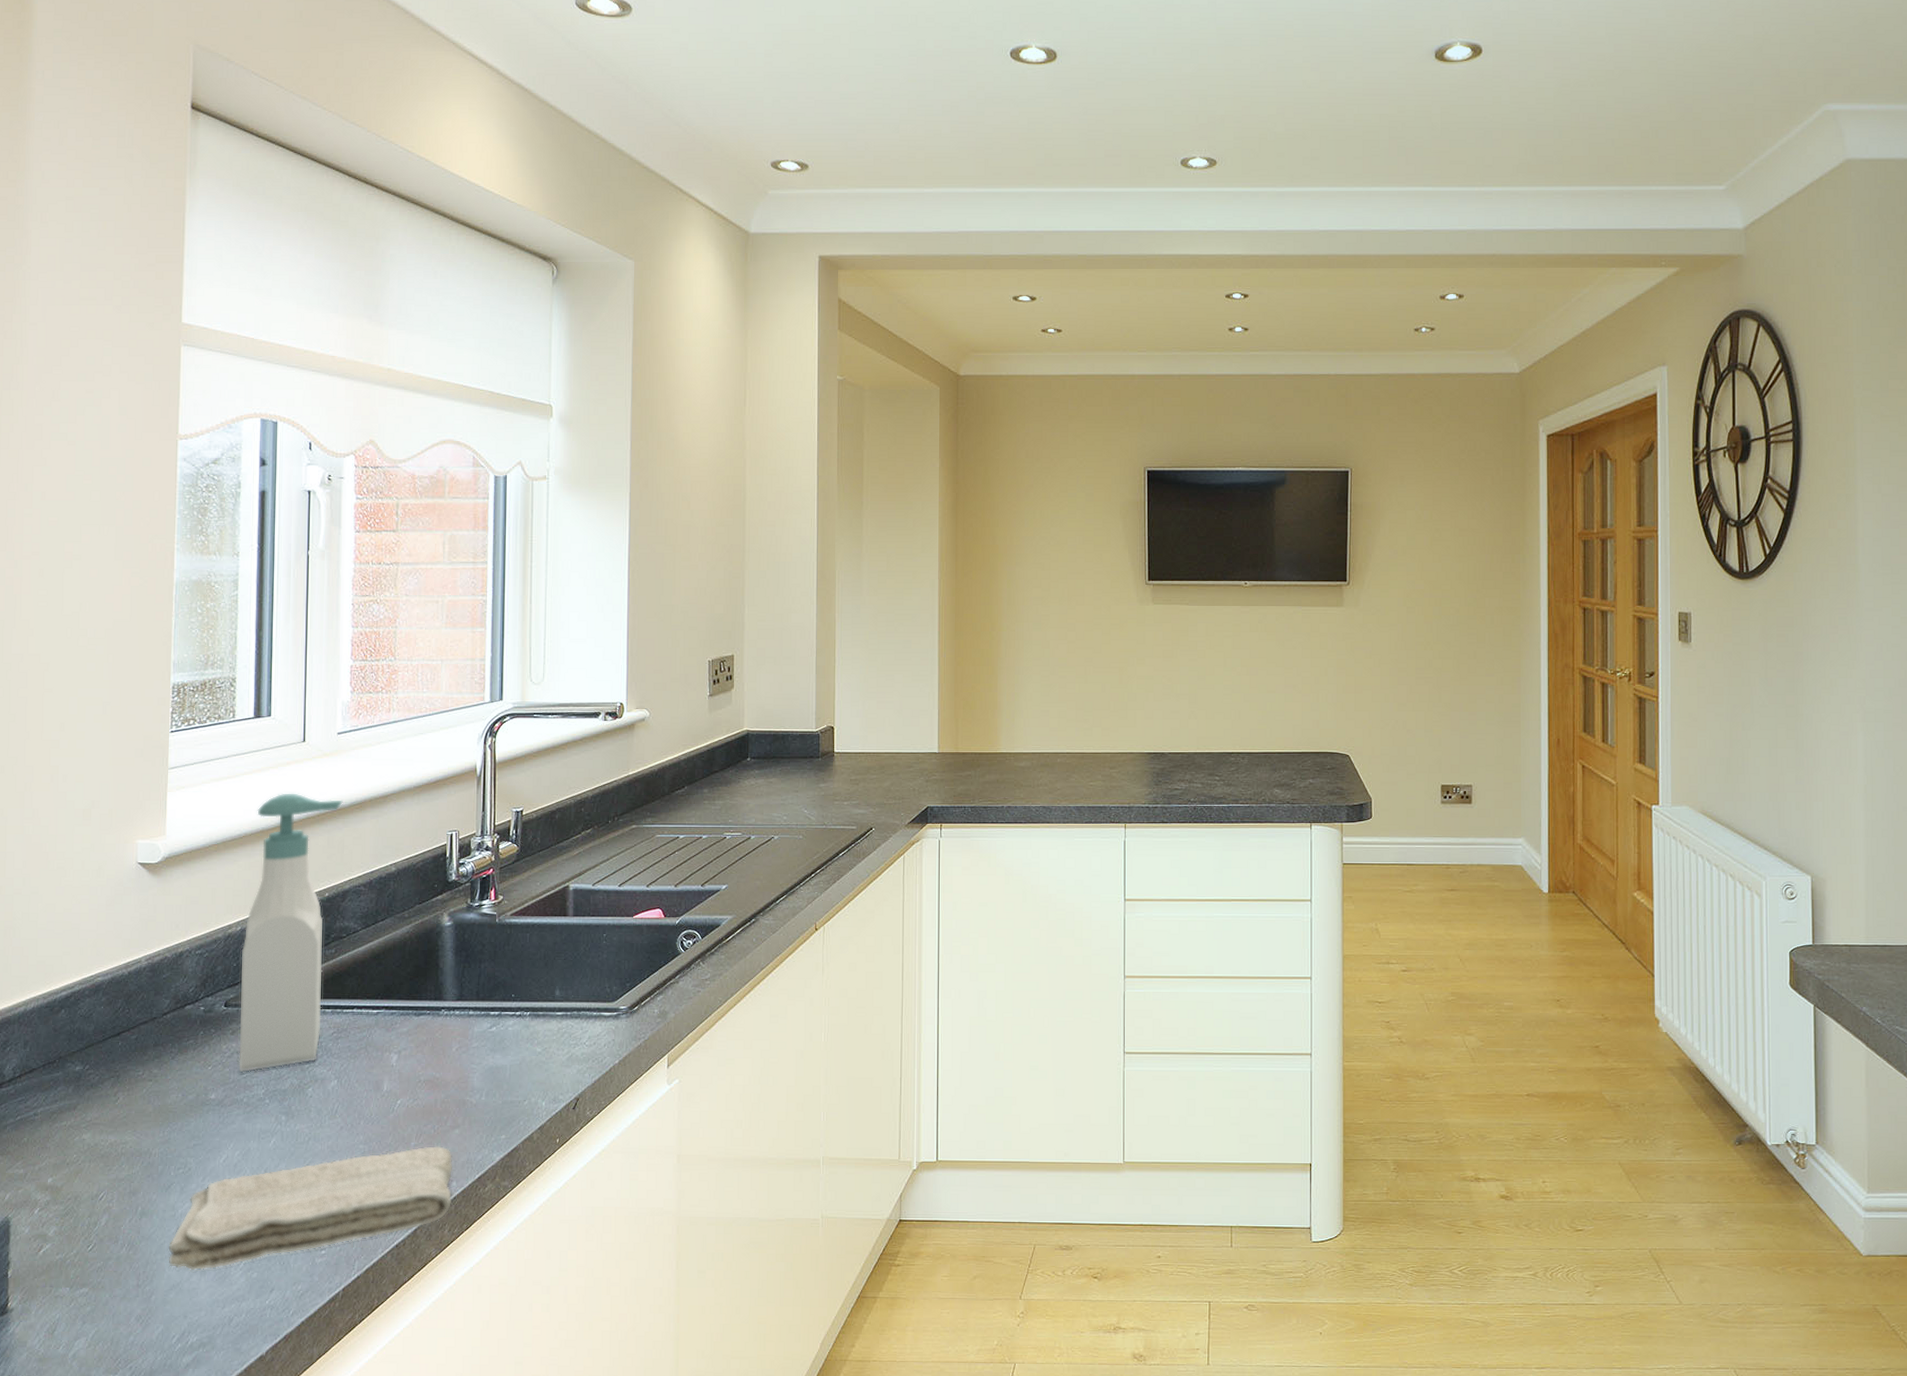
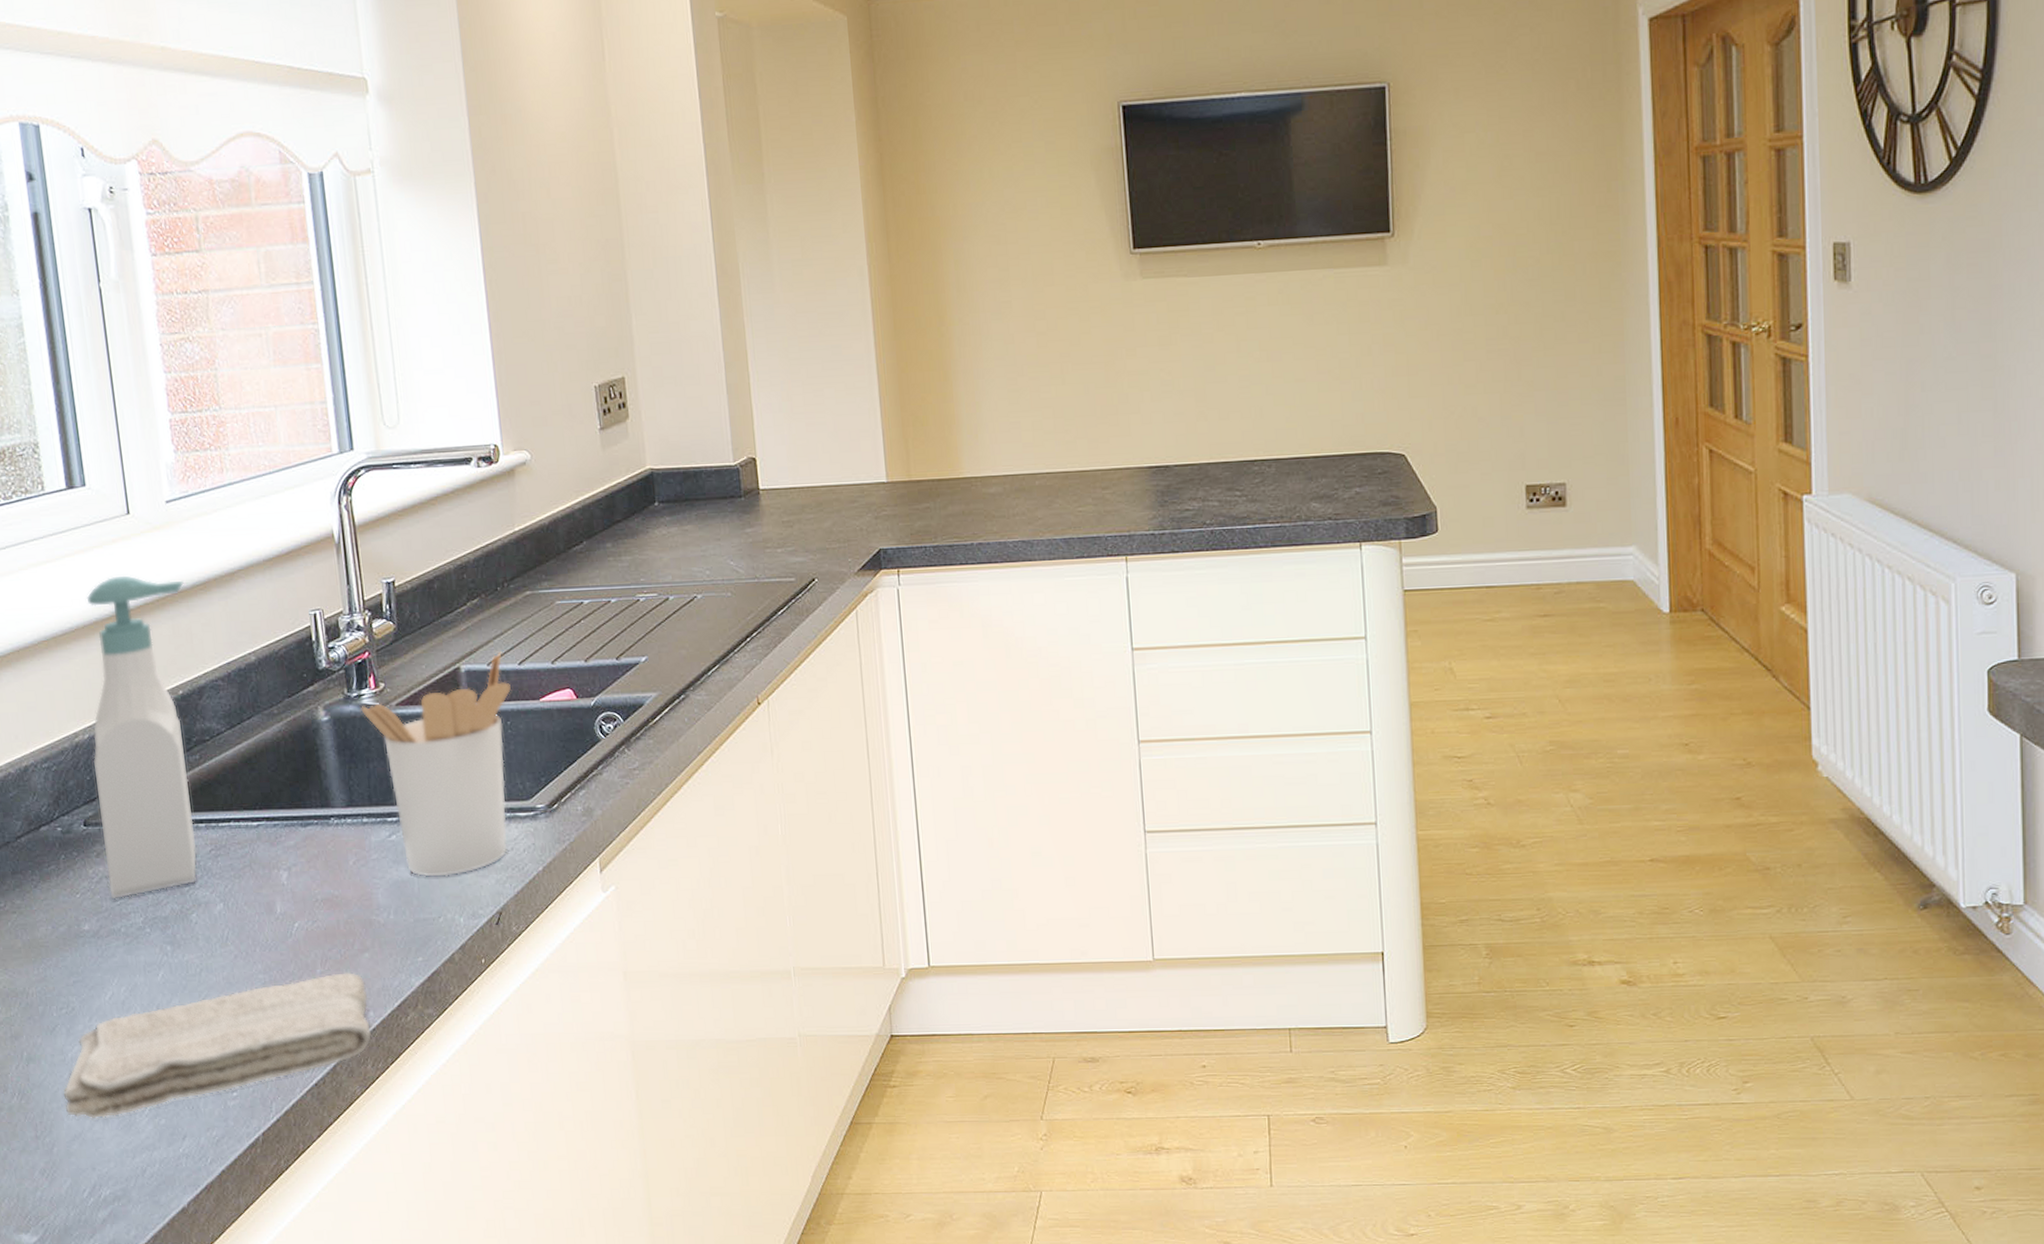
utensil holder: none [479,874,611,1065] -> present [360,651,512,877]

